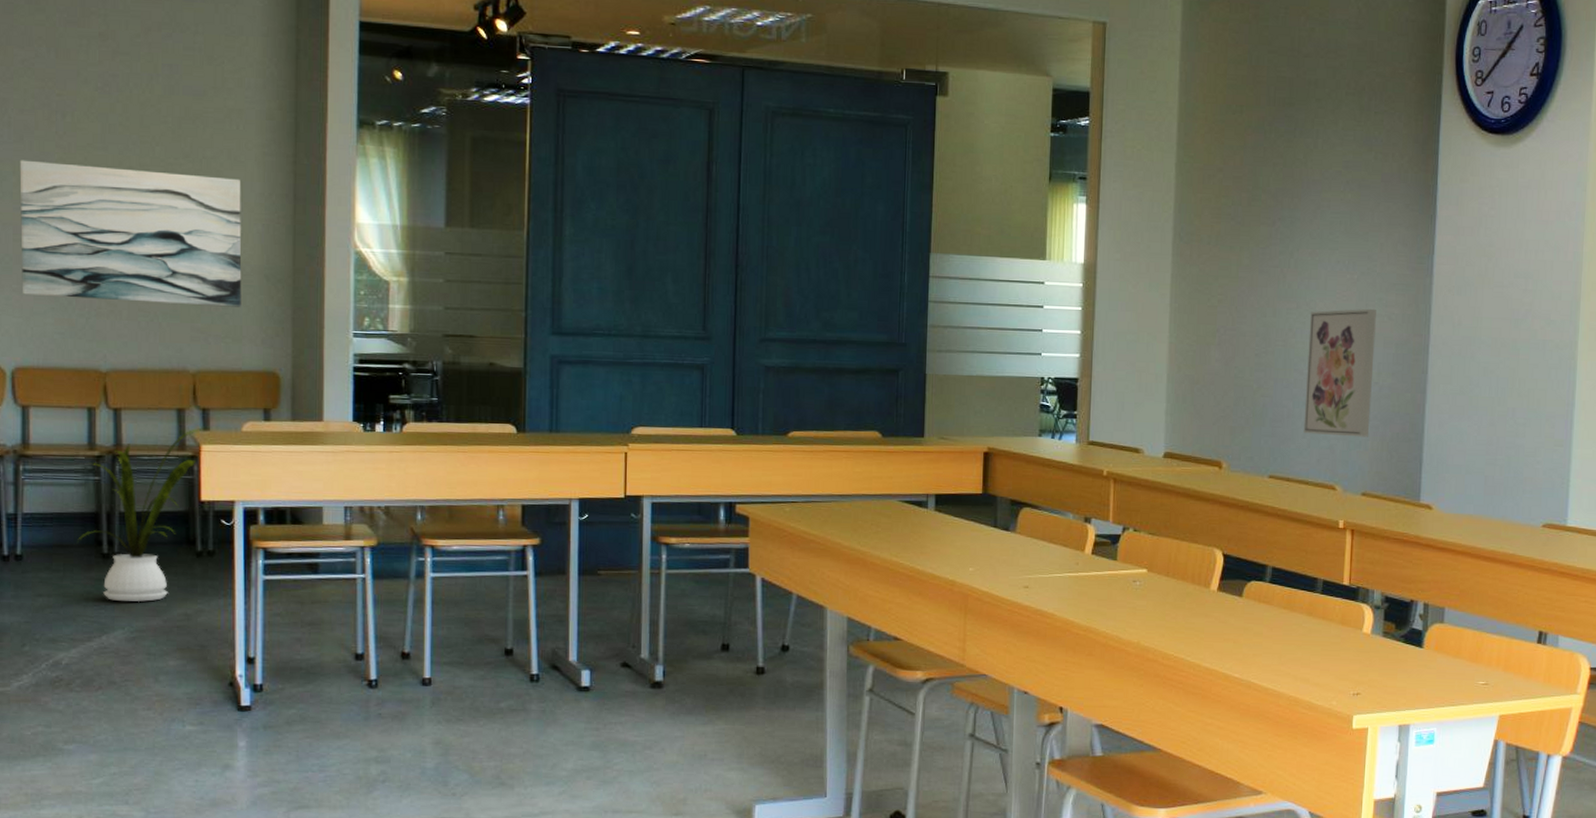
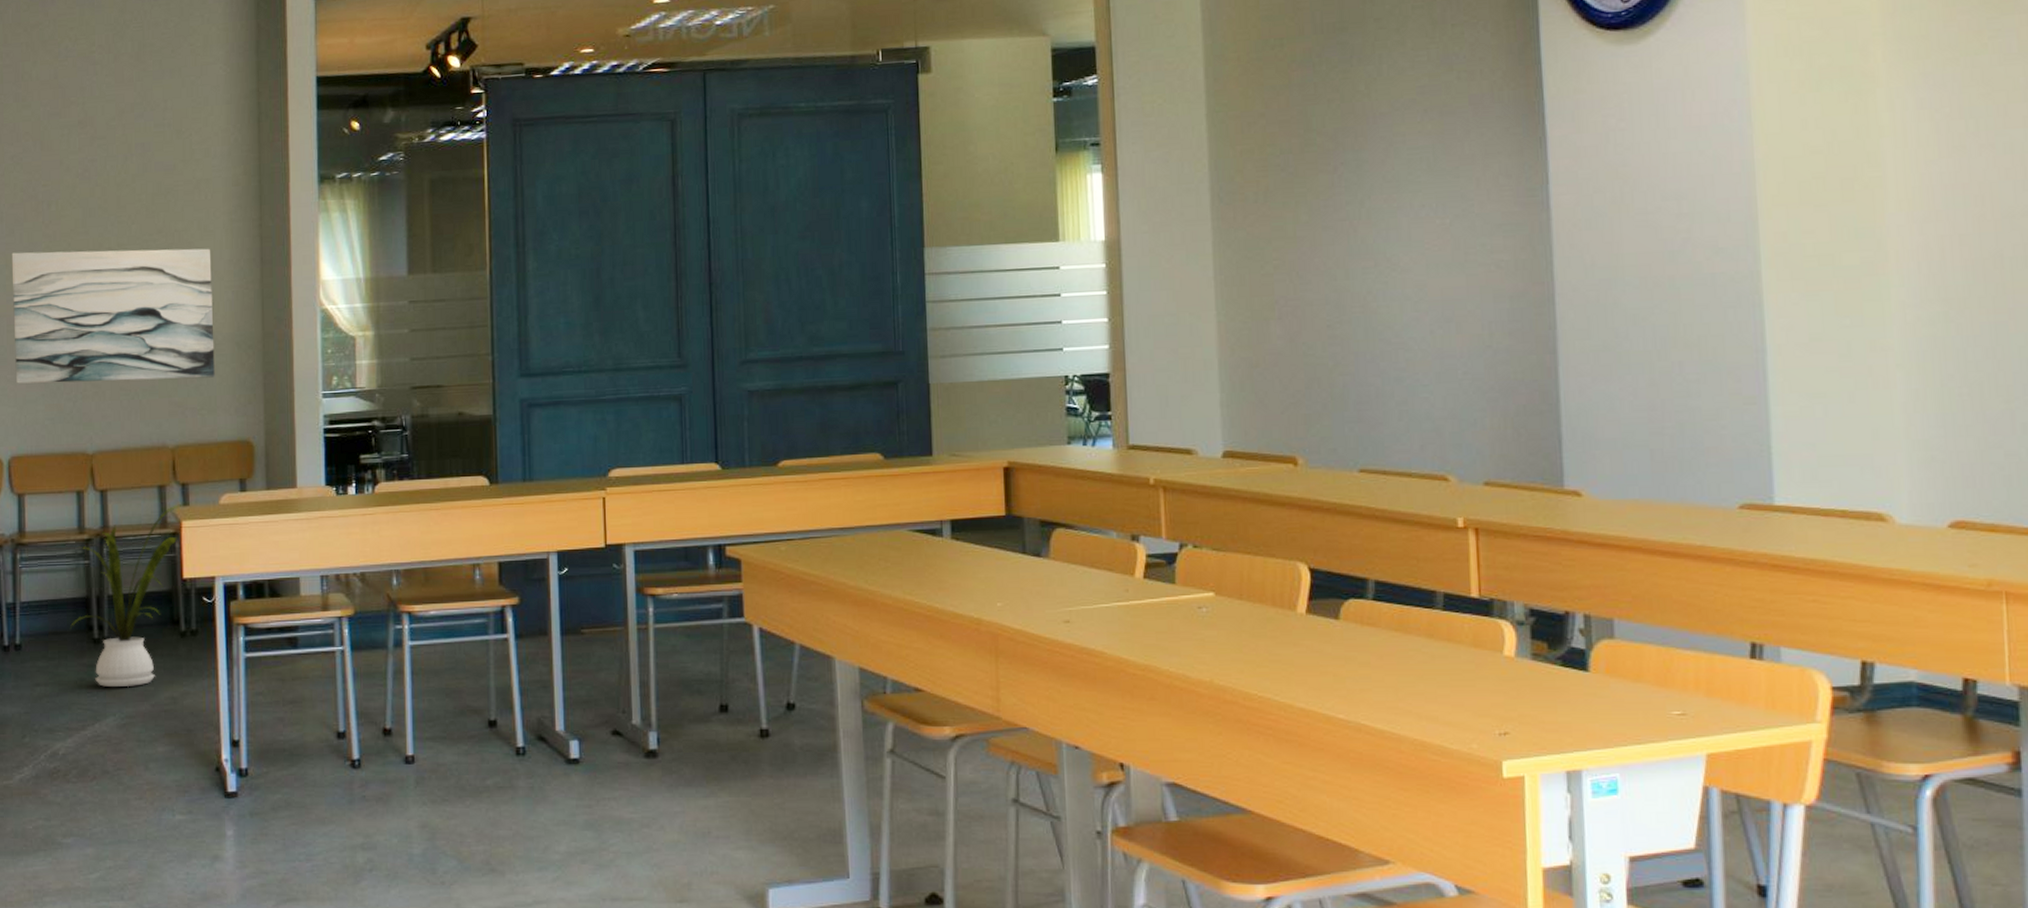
wall art: present [1303,308,1376,437] -> none [1392,257,1486,416]

